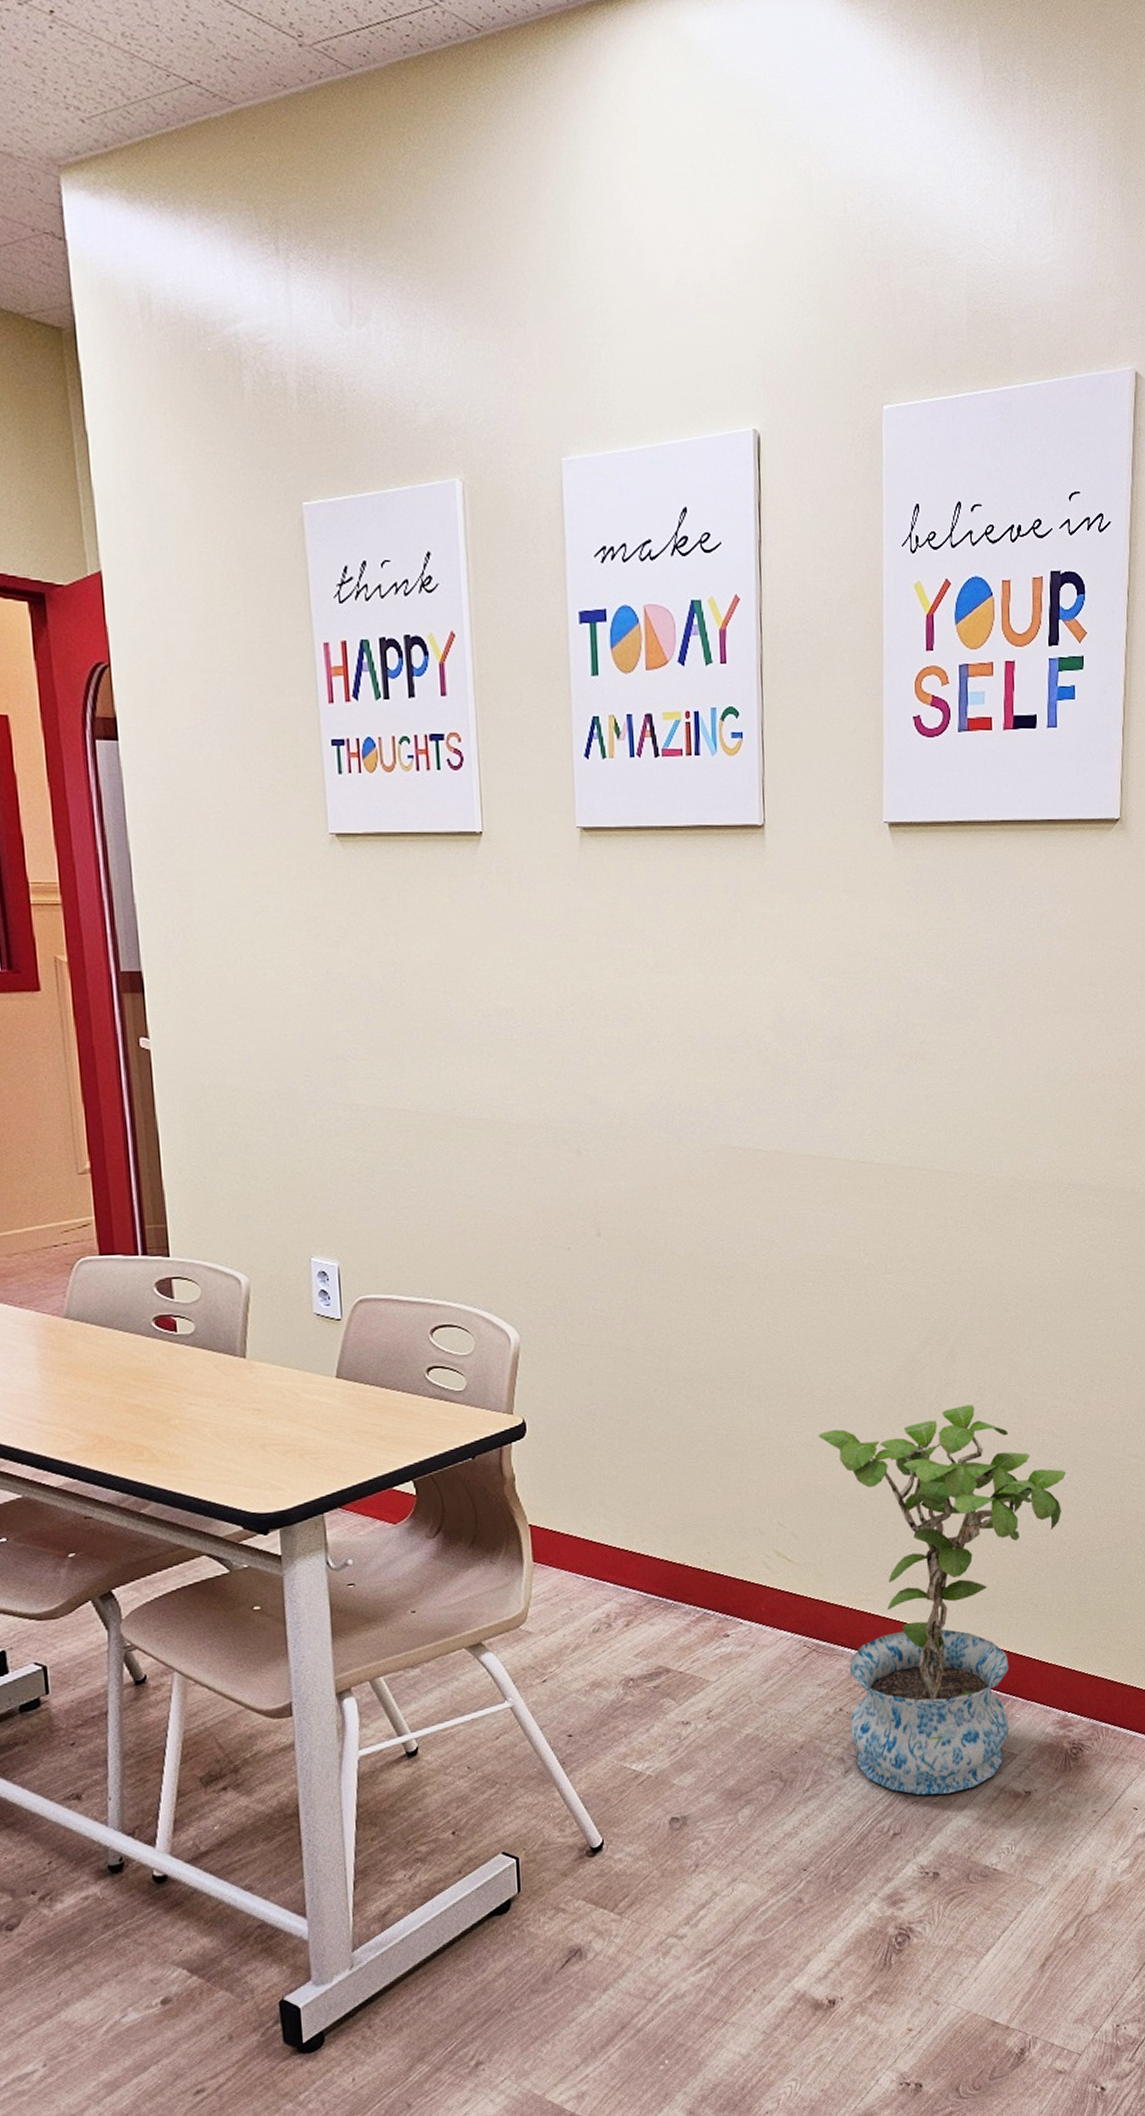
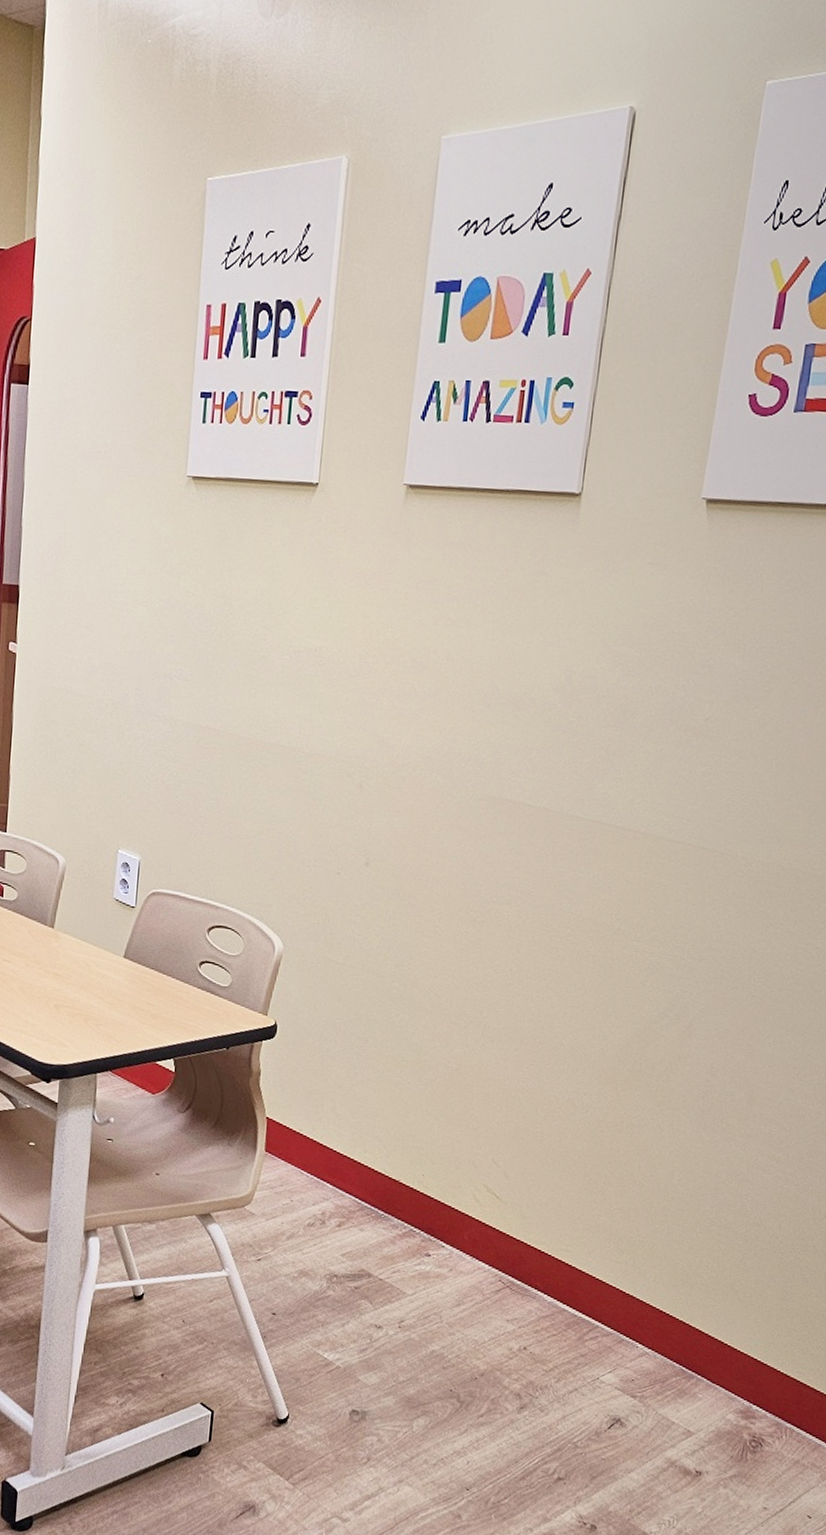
potted plant: present [818,1405,1066,1795] -> none [531,1081,789,1454]

